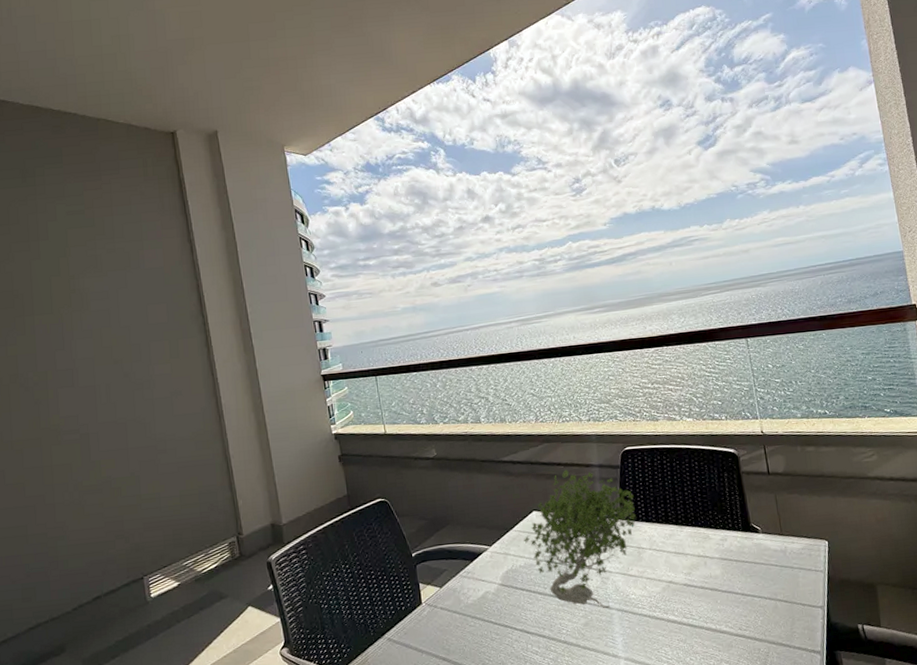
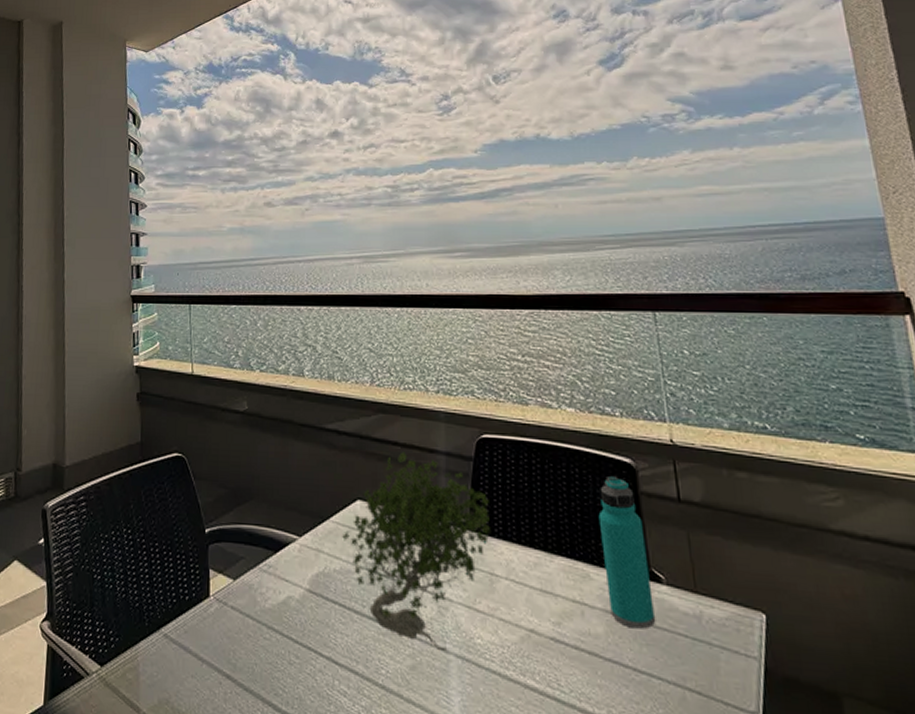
water bottle: none [713,463,756,567] -> present [598,475,656,629]

